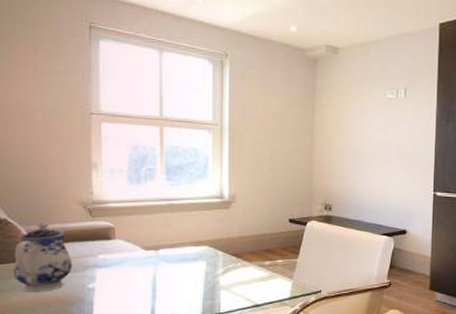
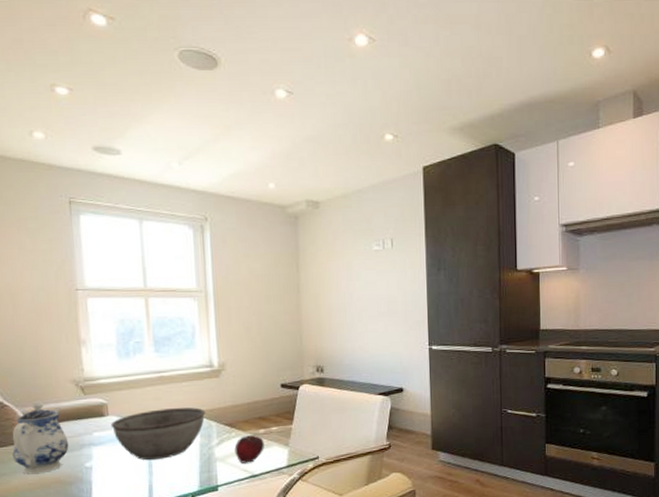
bowl: none [116,236,213,285] -> present [110,407,206,461]
fruit: none [239,266,269,293] -> present [234,435,264,464]

